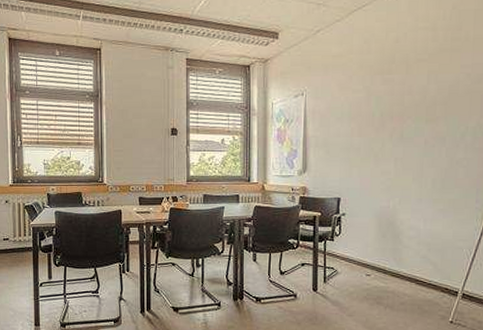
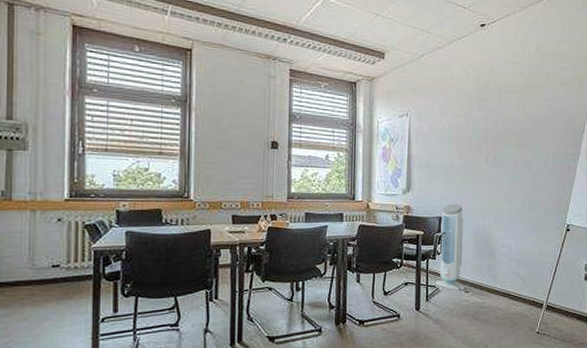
air purifier: none [333,184,366,274] -> present [435,204,465,291]

